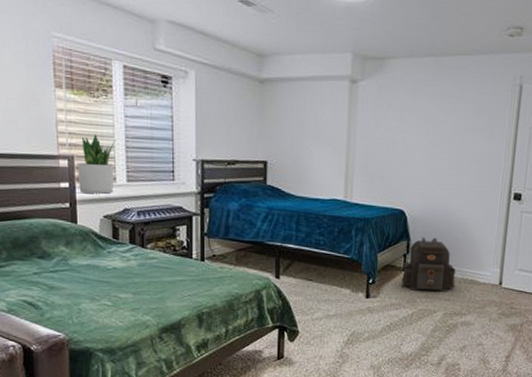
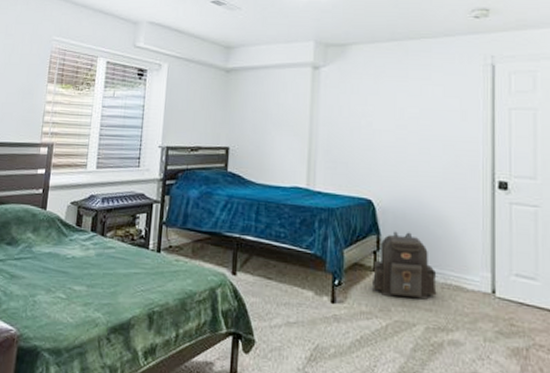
planter: present [78,134,116,195] -> none [53,123,92,181]

